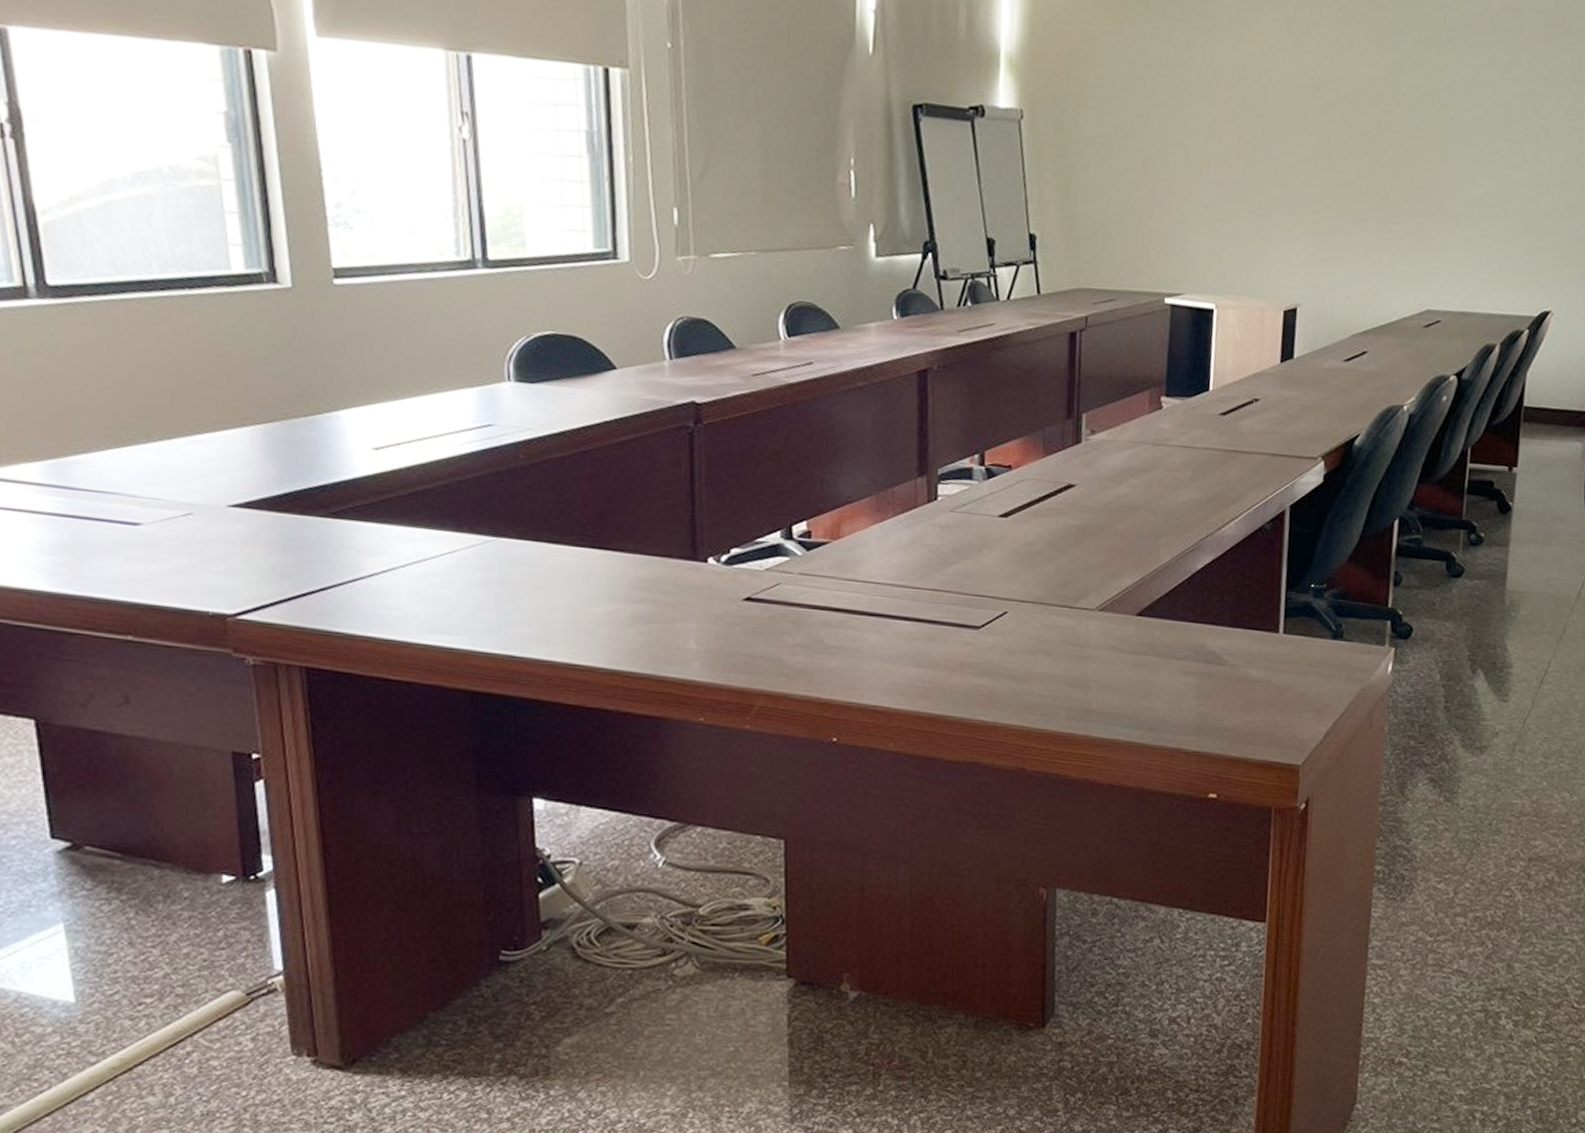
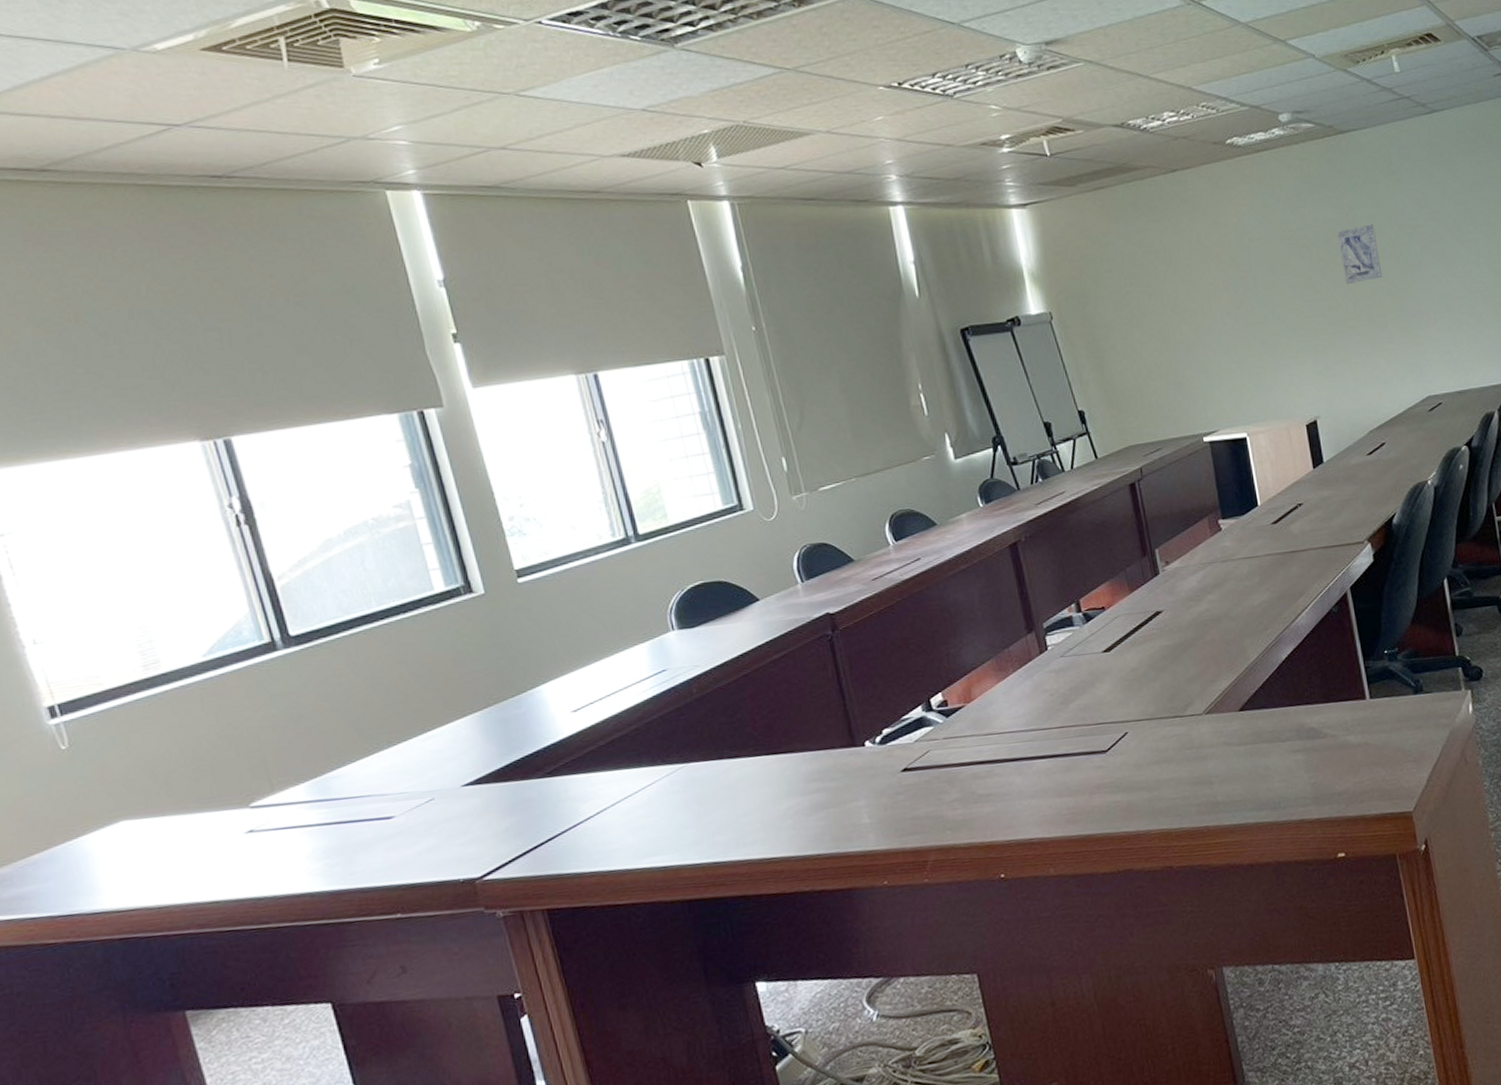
wall art: none [1366,93,1414,161] -> present [1337,224,1383,285]

